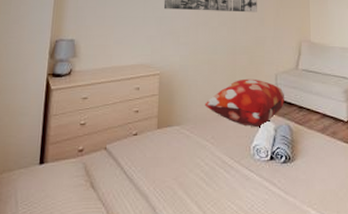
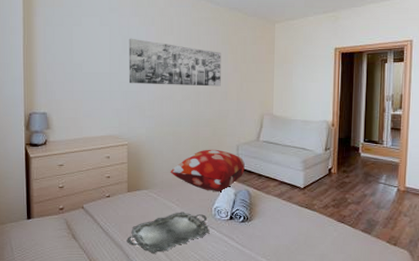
serving tray: none [154,151,248,205] -> present [127,212,210,253]

